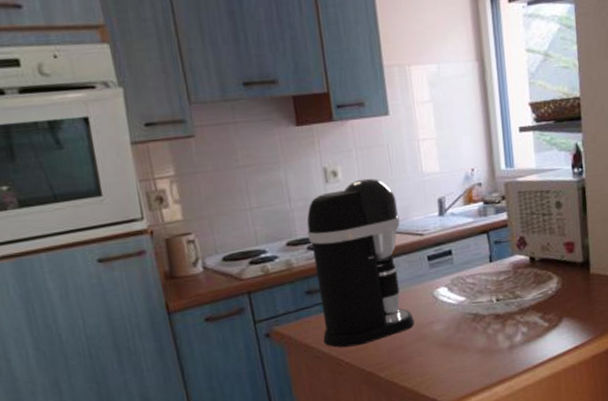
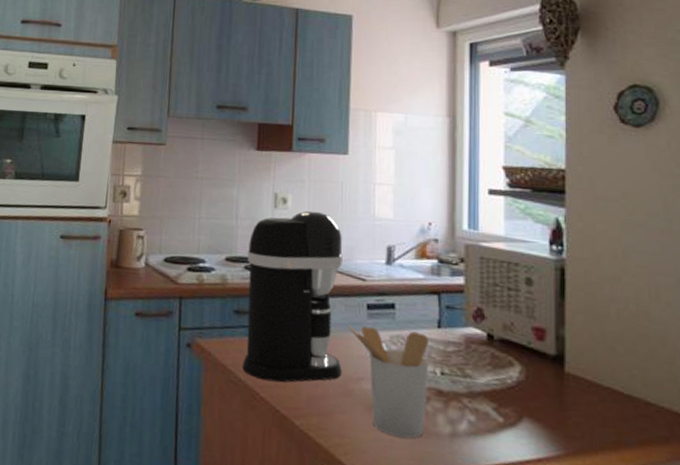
utensil holder: none [413,270,489,362] -> present [348,325,430,438]

